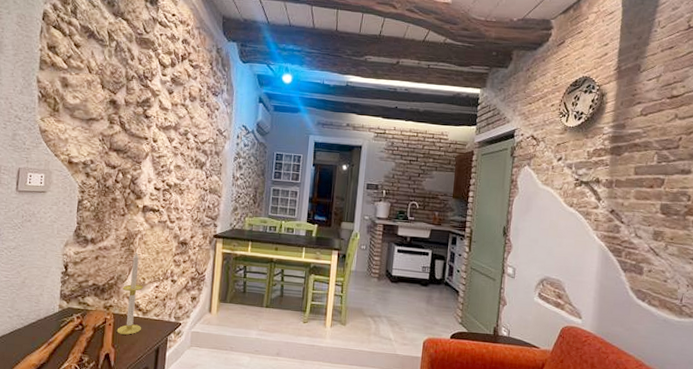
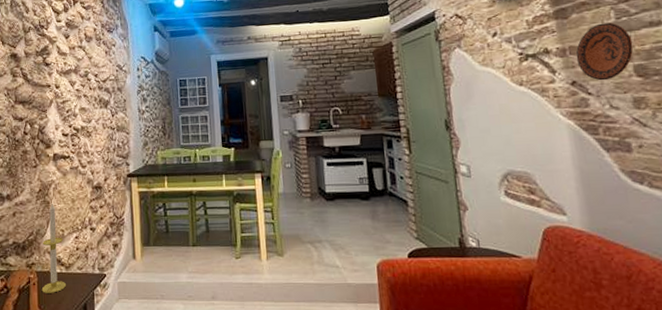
decorative plate: none [619,164,665,213] -> present [576,22,634,81]

